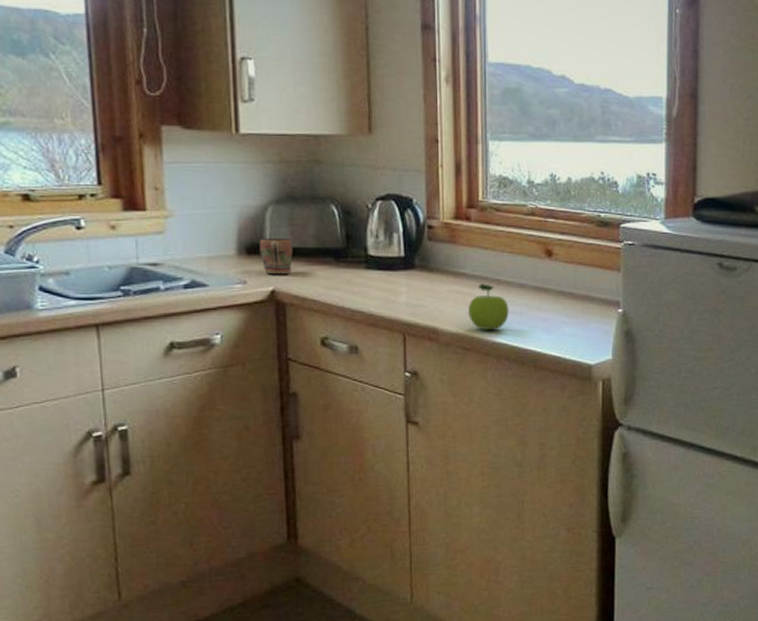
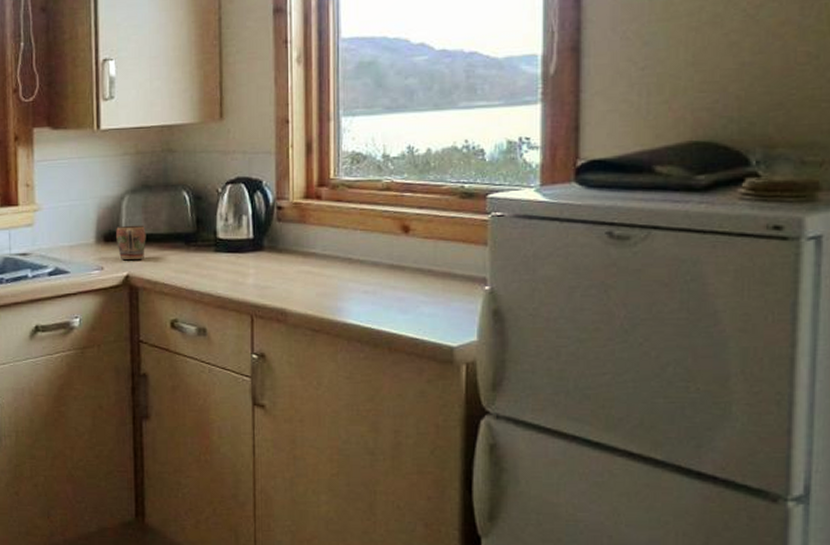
fruit: present [468,284,509,329] -> none [318,263,361,310]

